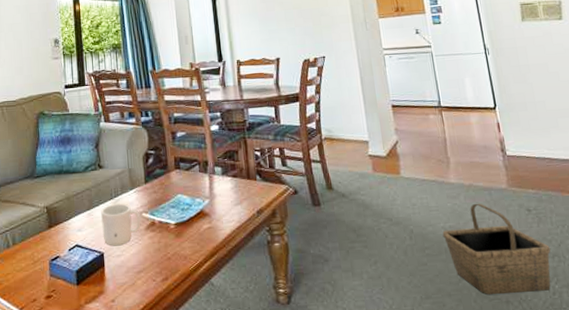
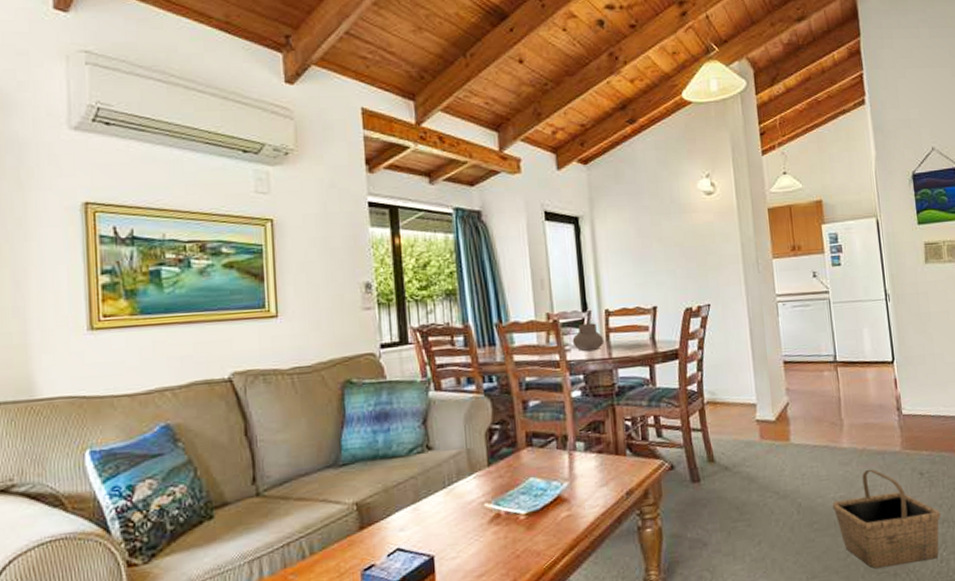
mug: present [101,203,141,246] -> none [430,492,483,547]
vase: none [211,71,237,94] -> present [572,323,604,352]

